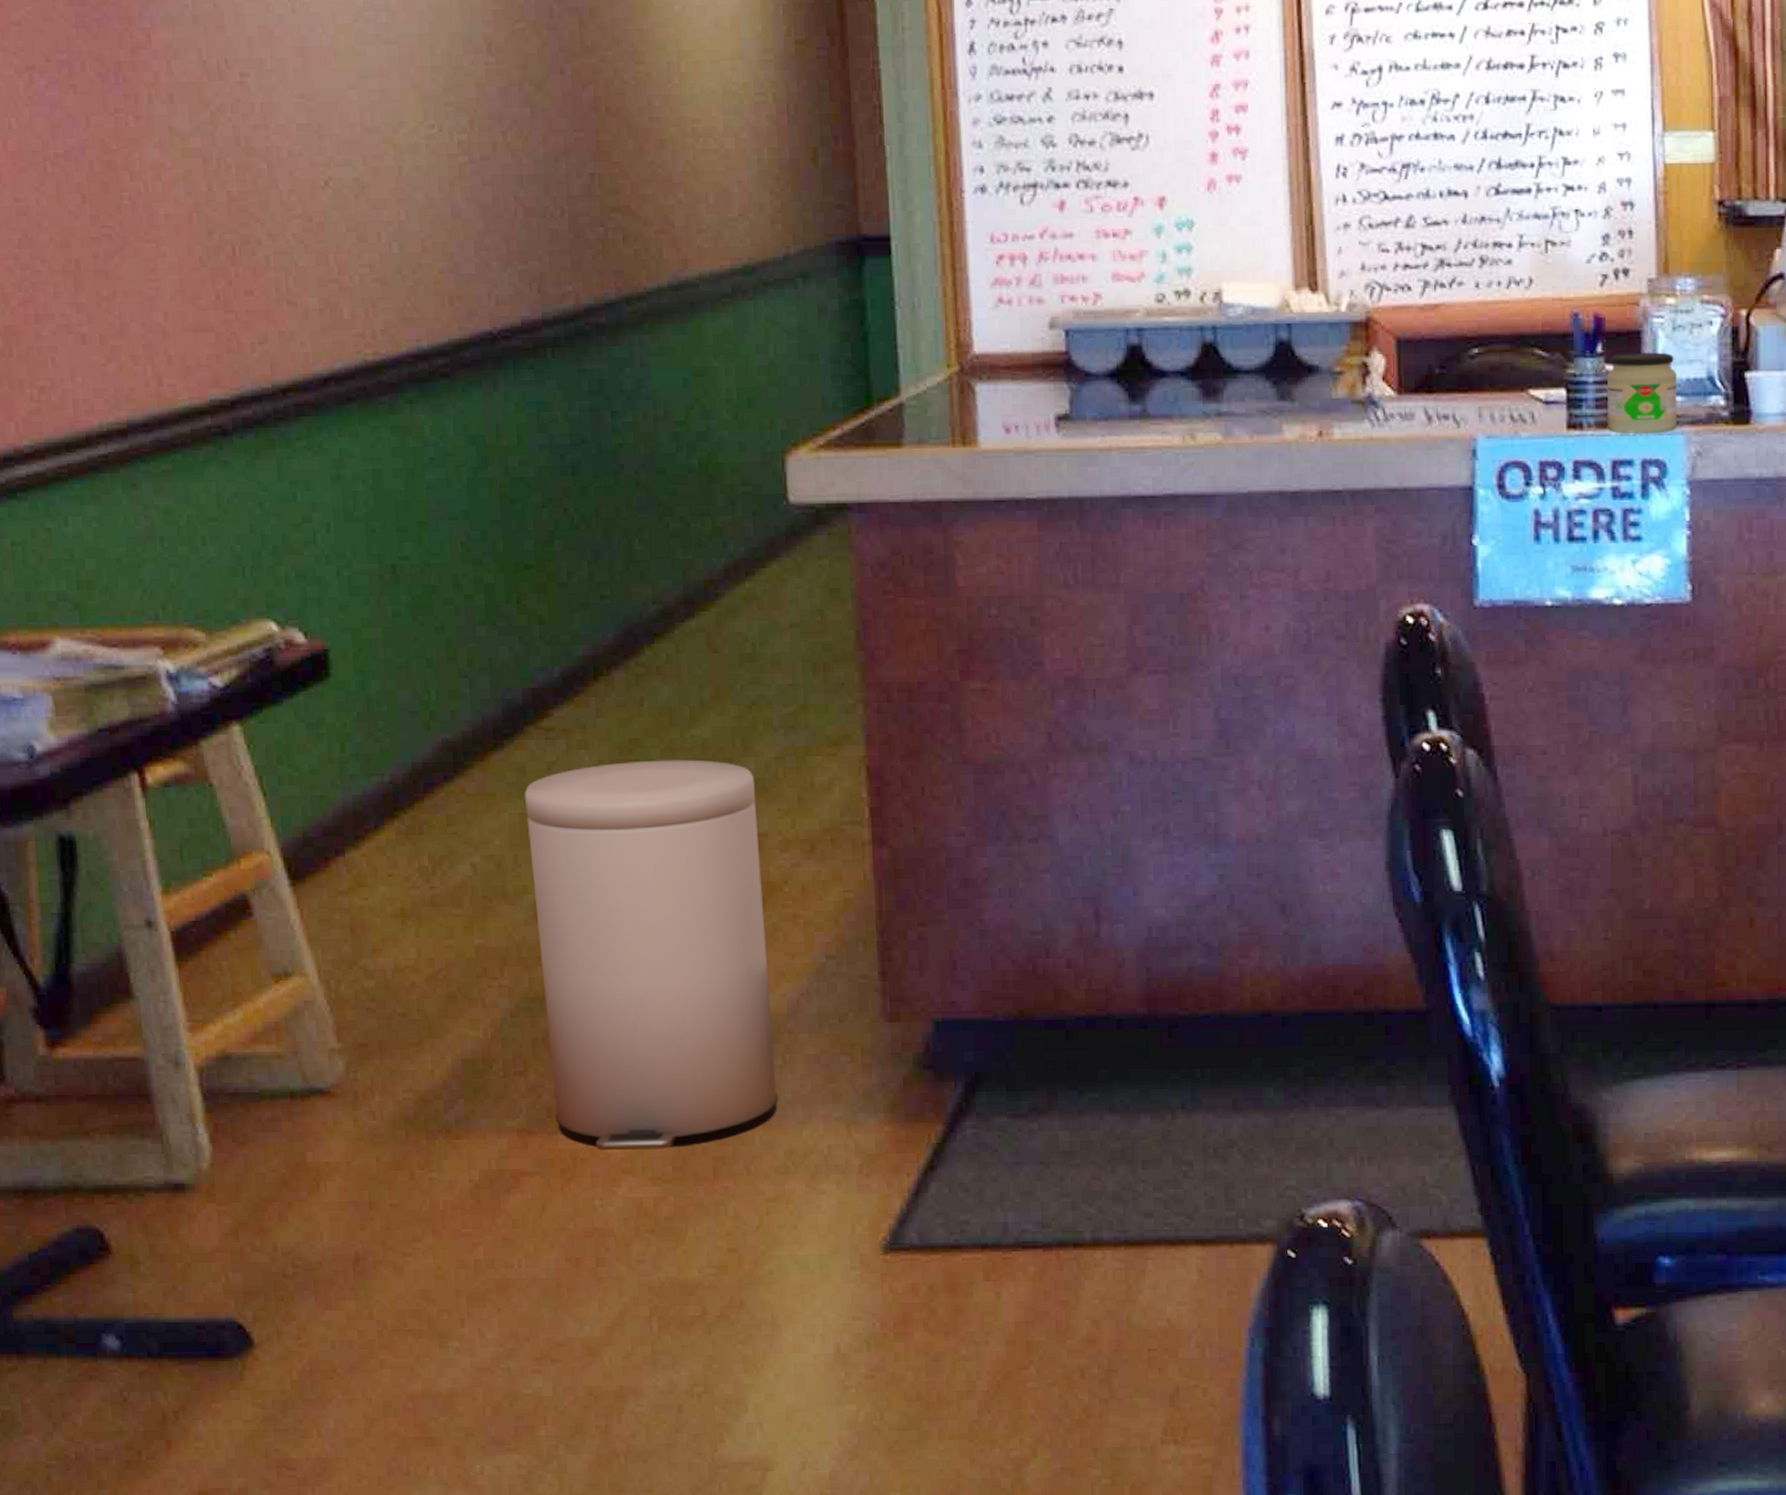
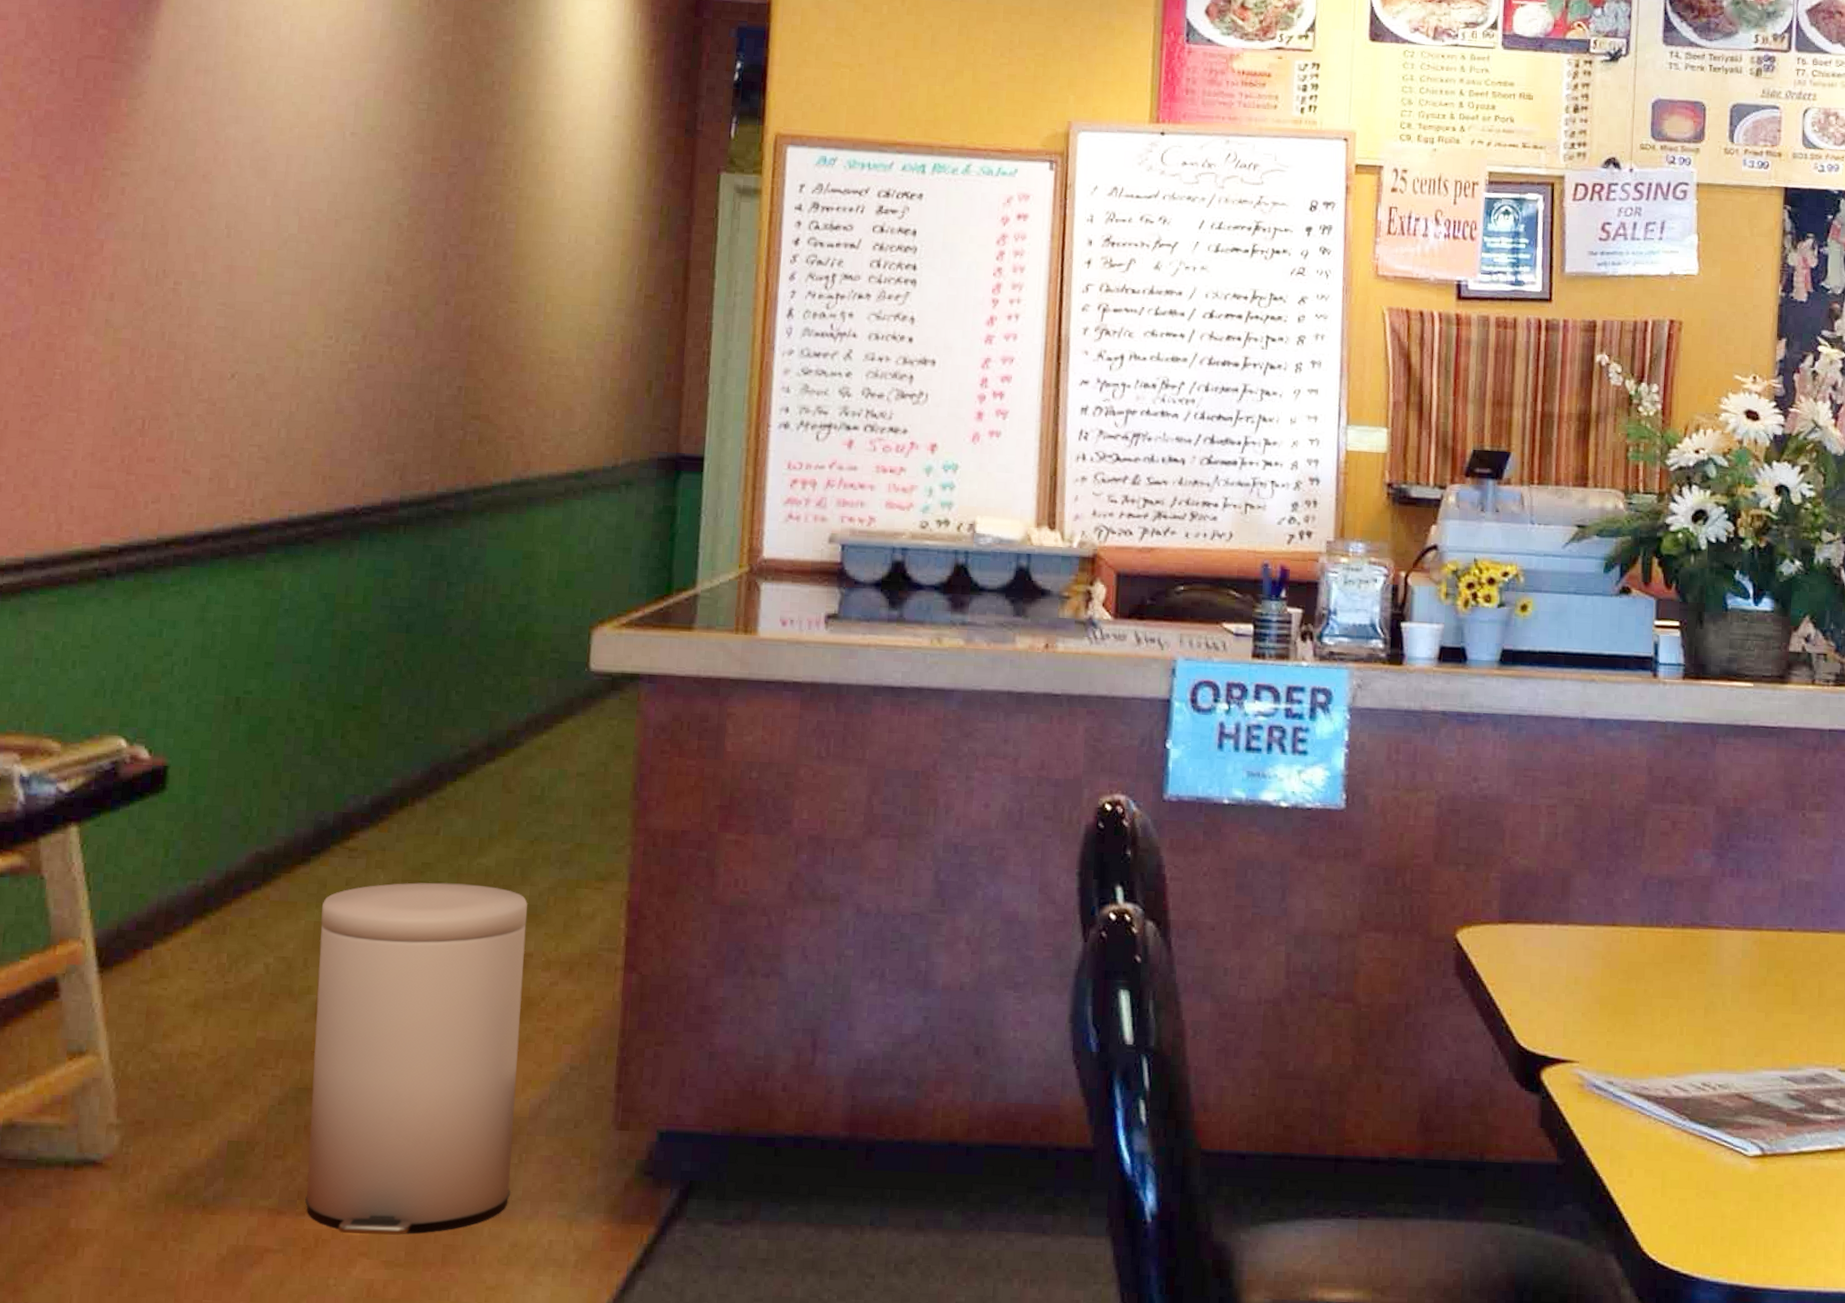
jar: present [1606,352,1677,435] -> none [1286,599,1345,668]

